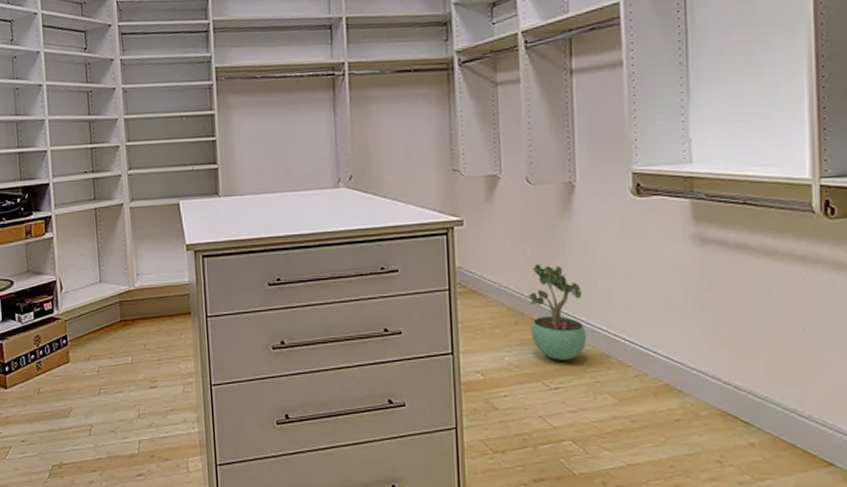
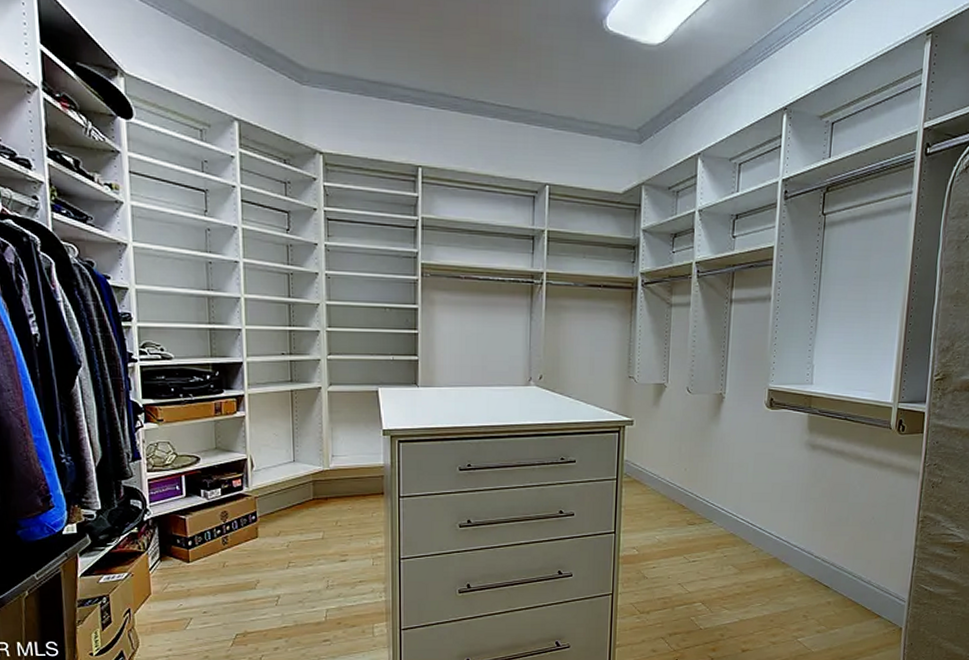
potted plant: present [528,263,586,360] -> none [679,460,721,539]

